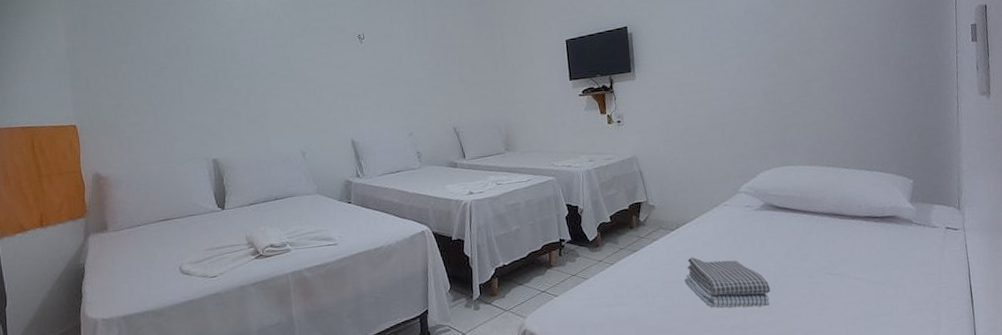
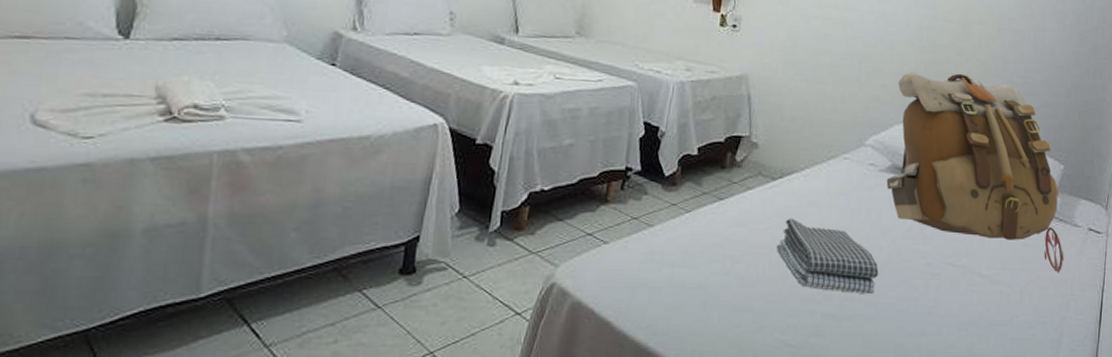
backpack: none [756,122,929,267] -> present [886,72,1064,272]

